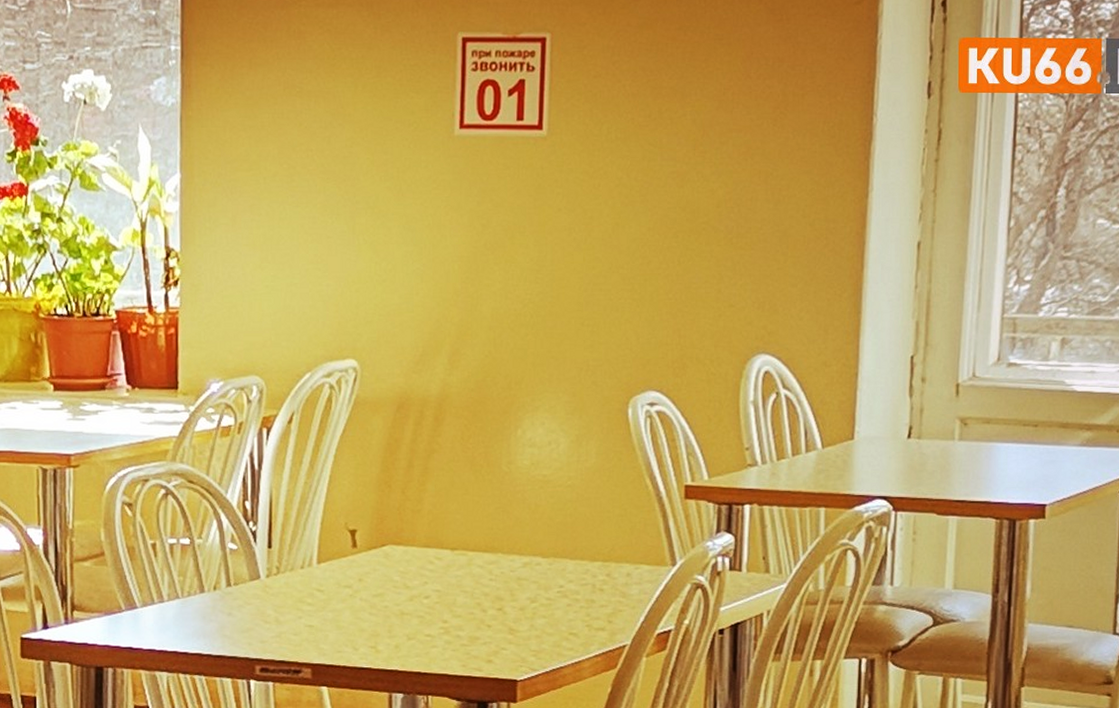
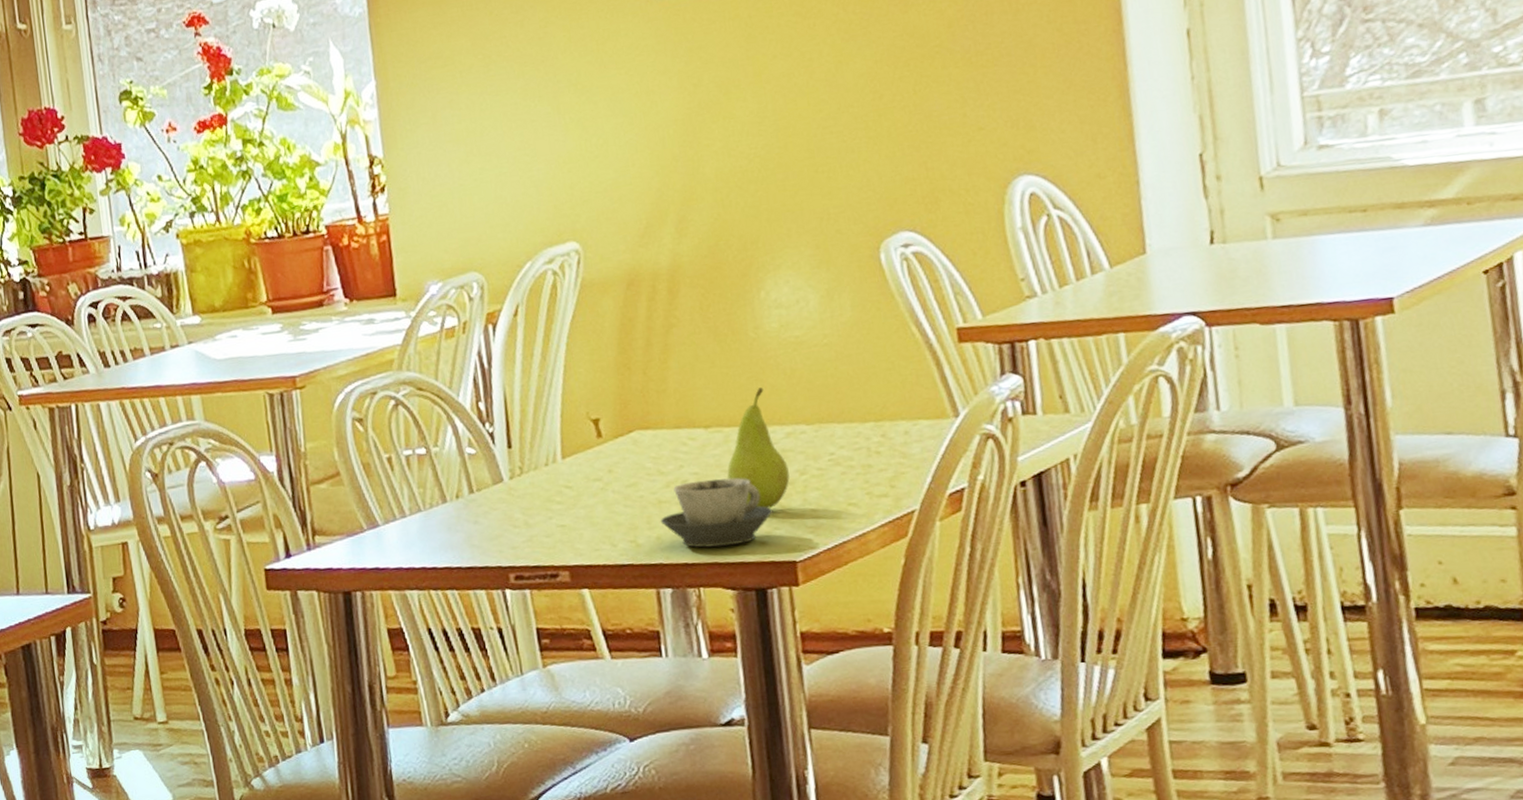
cup: none [400,597,503,661] -> present [660,478,774,548]
fruit: none [465,519,521,630] -> present [726,387,790,509]

